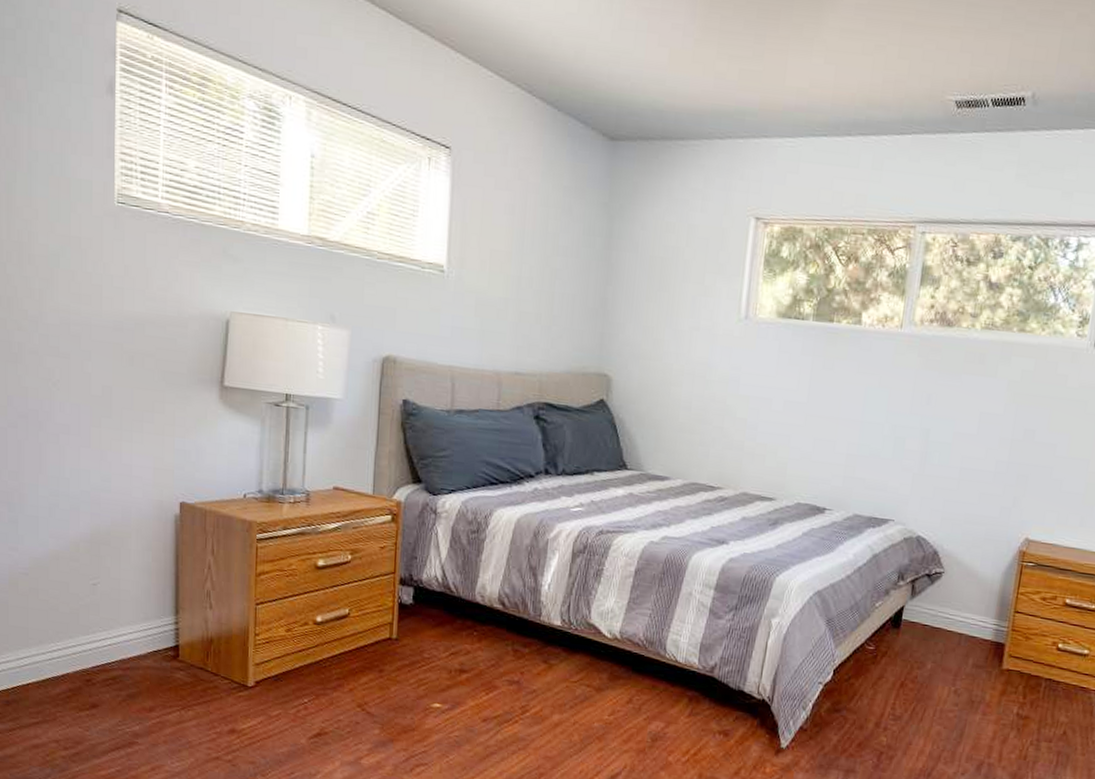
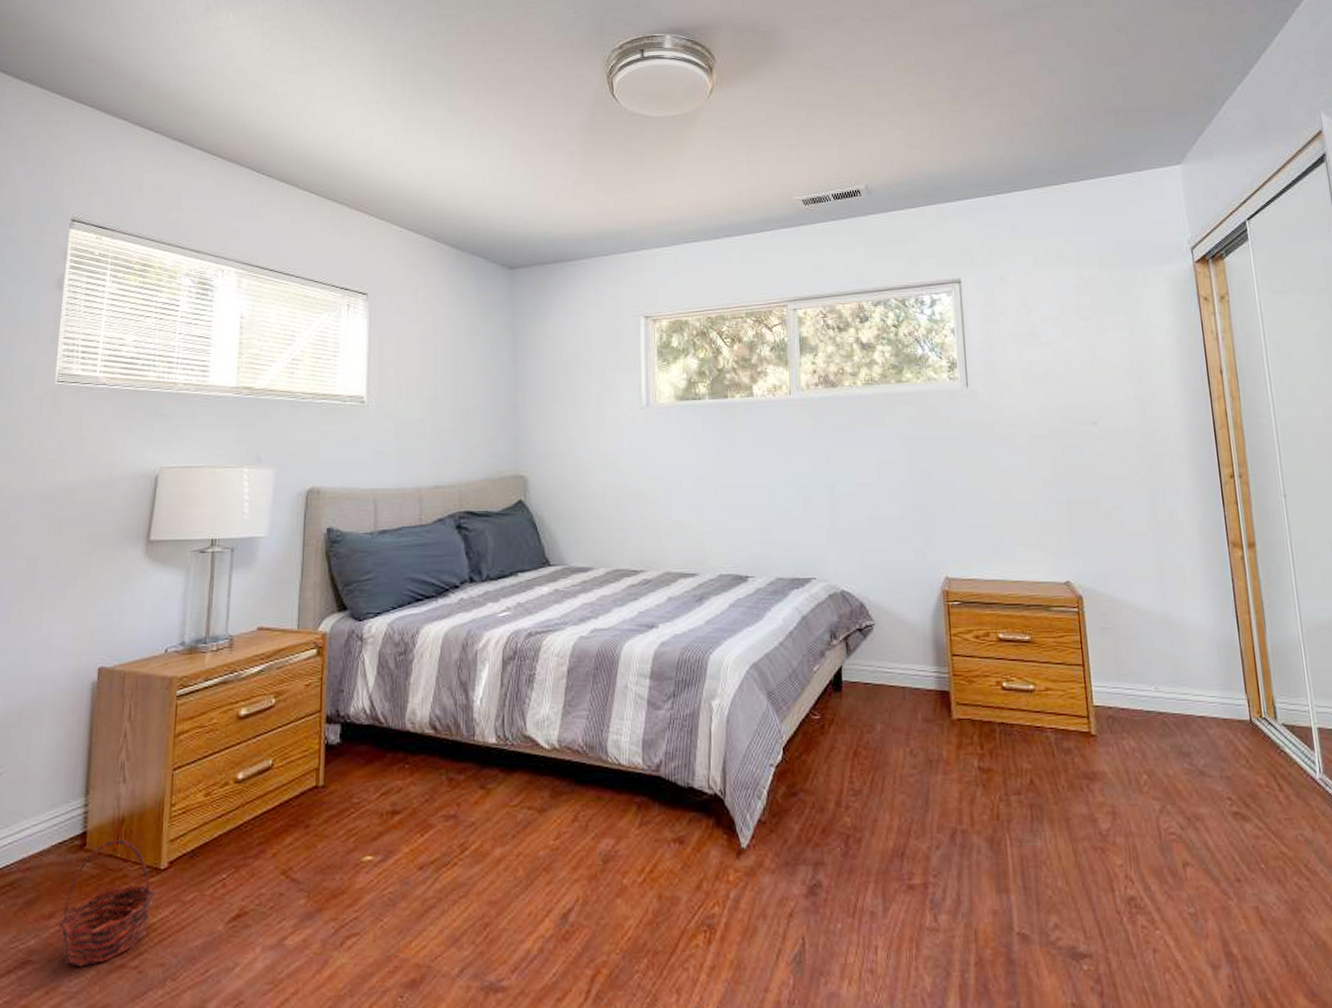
basket: none [159,656,244,754] -> present [58,840,156,967]

